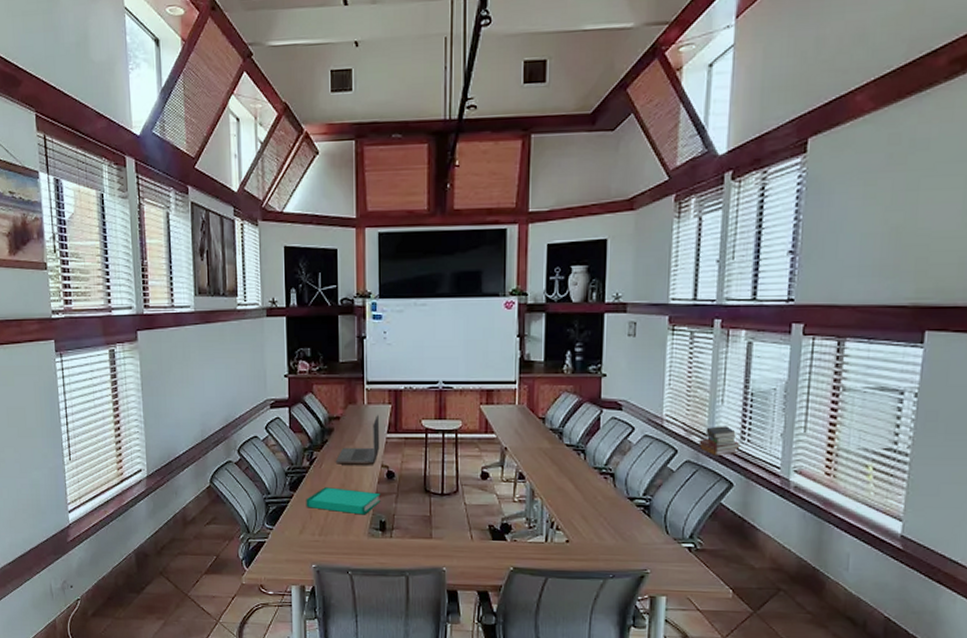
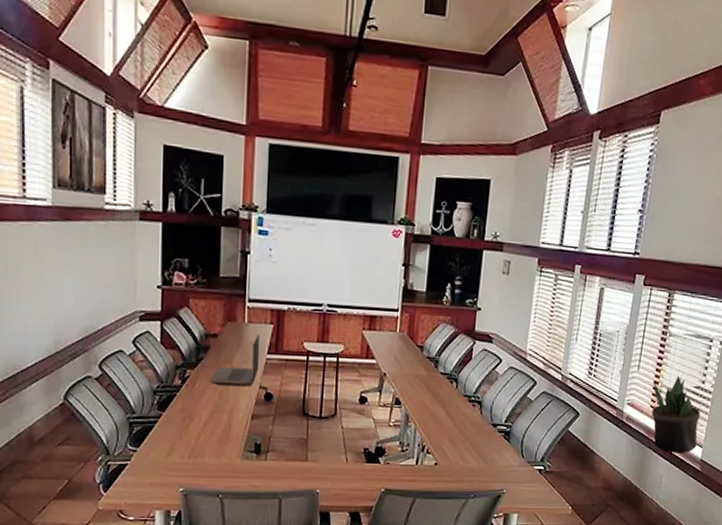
binder: present [306,487,381,515] -> none [175,407,257,437]
books: present [699,426,740,456] -> none [554,361,588,388]
planter: none [826,437,896,527] -> present [651,376,701,452]

